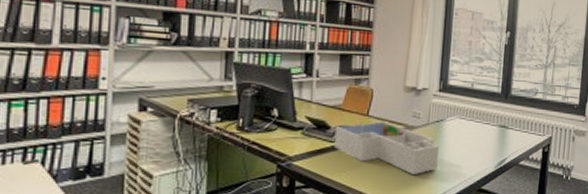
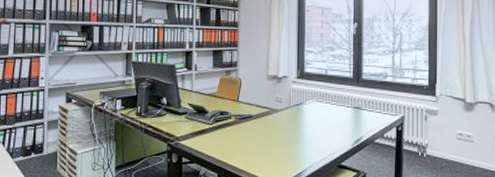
desk organizer: present [333,121,439,176] -> none [211,106,300,153]

